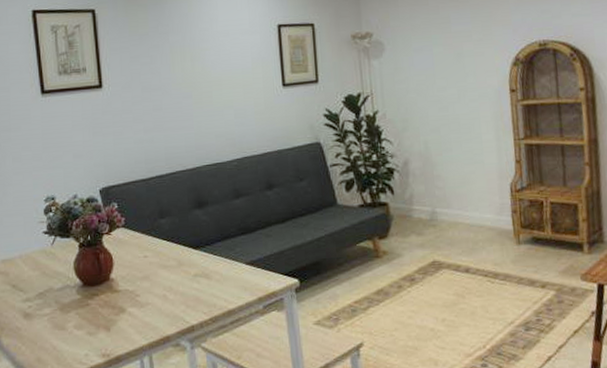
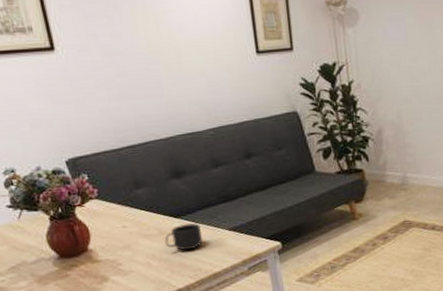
mug: none [182,255,220,284] -> present [164,223,203,251]

